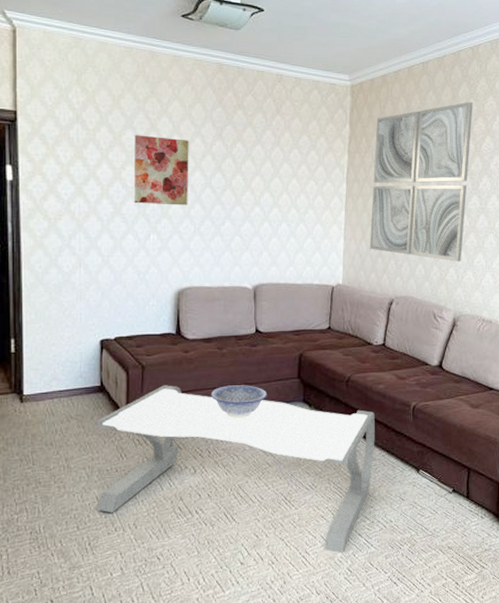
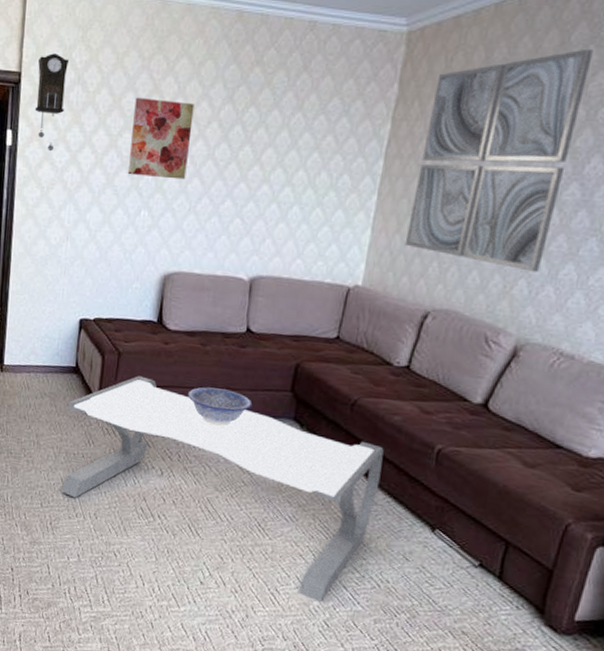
pendulum clock: none [34,94,65,185] -> present [35,53,68,152]

